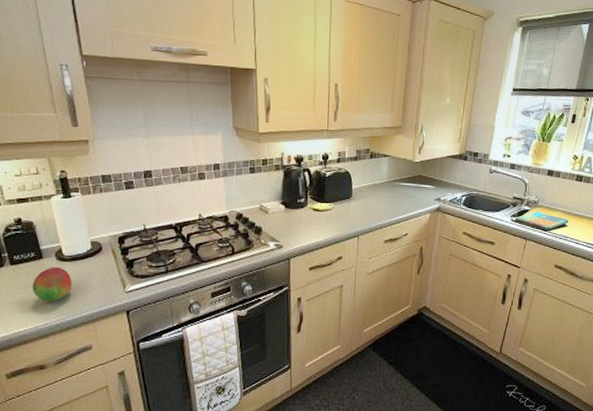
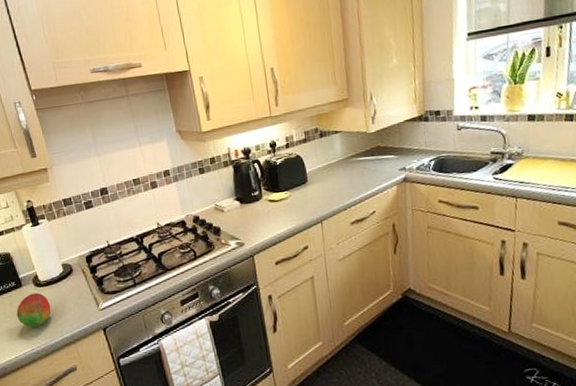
dish towel: present [514,211,569,231] -> none [497,163,566,184]

